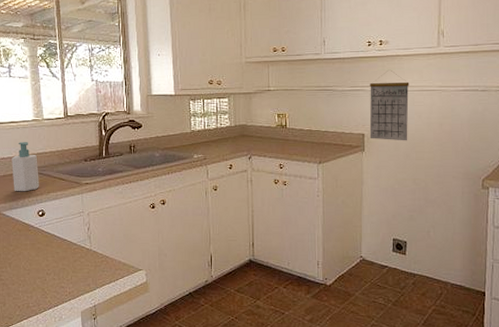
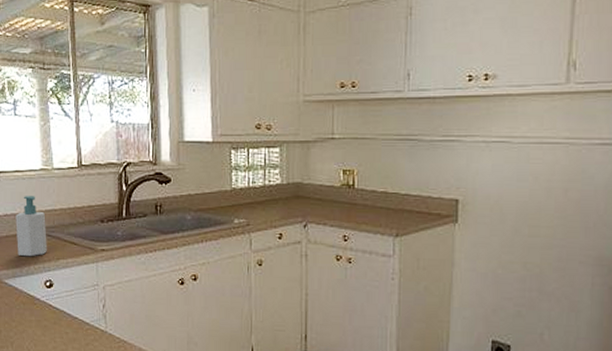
calendar: present [369,71,410,141] -> none [465,115,524,211]

